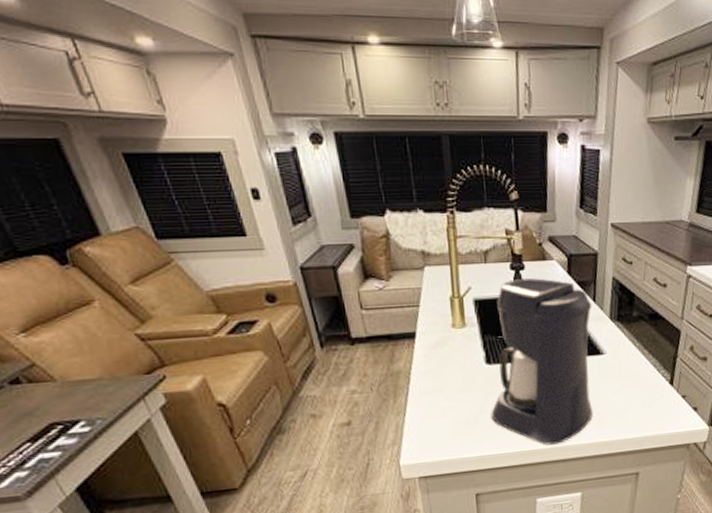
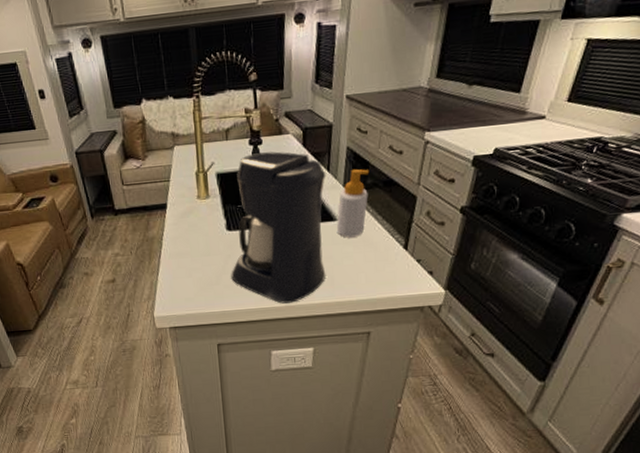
soap bottle: none [603,300,635,373] -> present [336,168,370,238]

